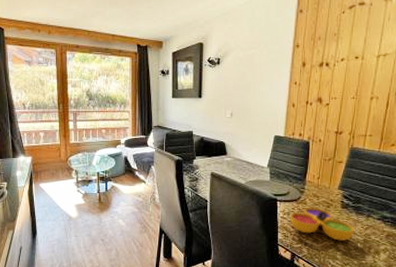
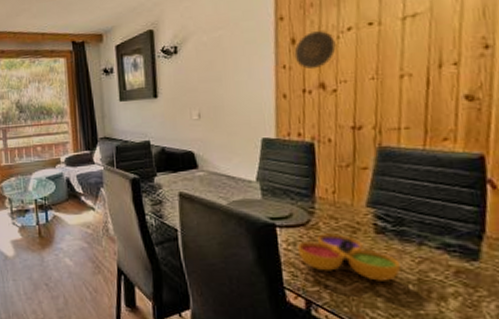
decorative plate: none [303,59,332,87] -> present [294,31,336,70]

